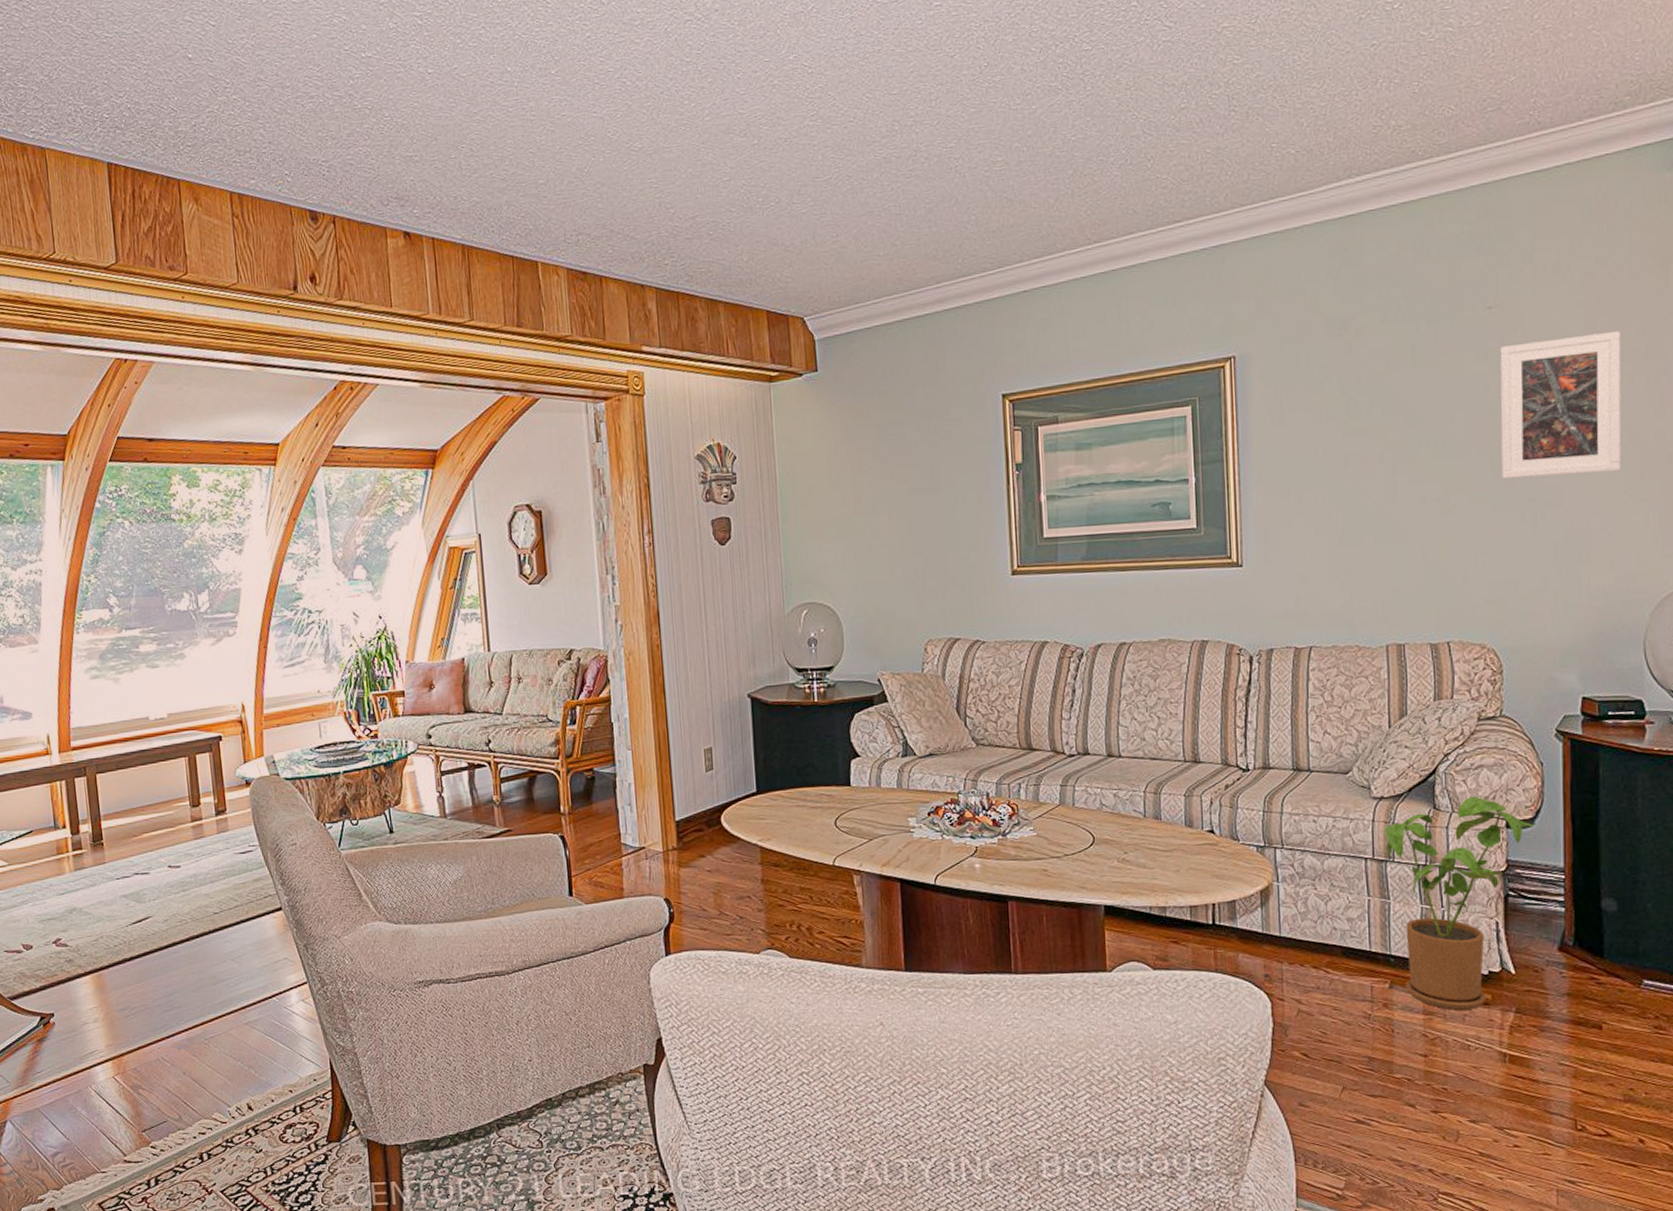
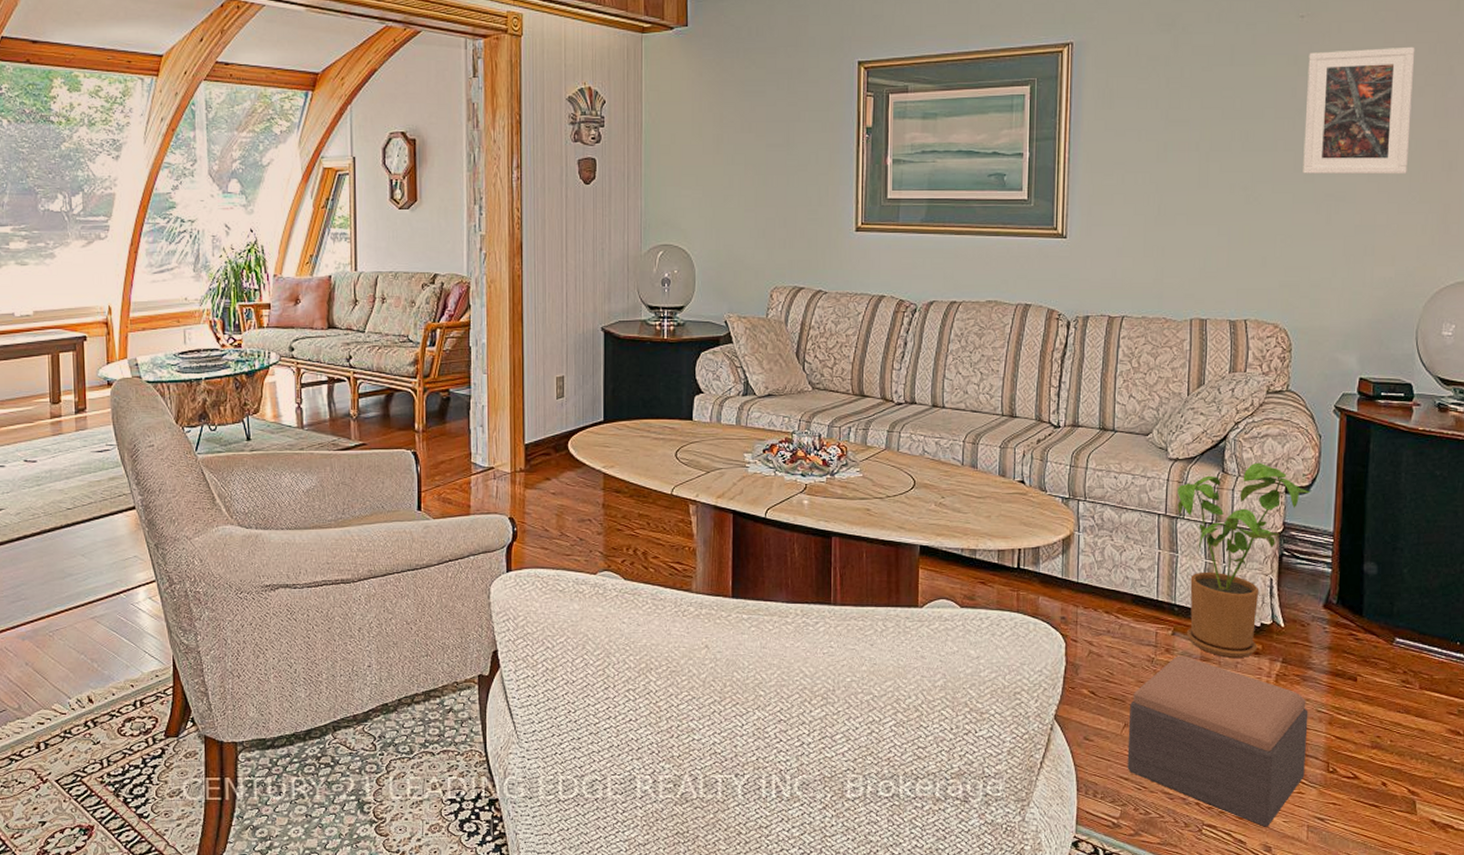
footstool: none [1347,1010,1550,1193] -> present [1127,655,1309,827]

